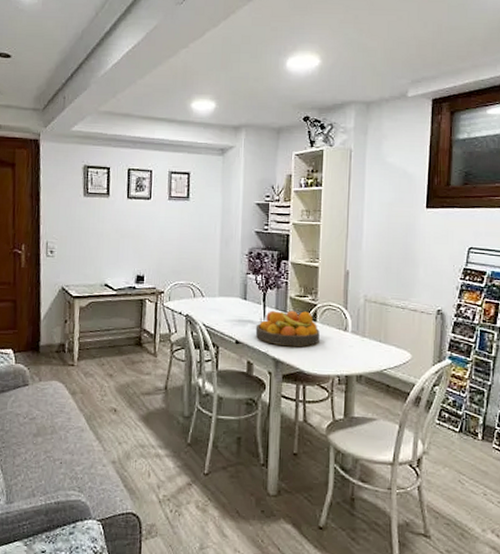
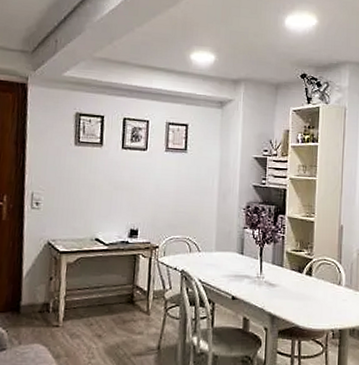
fruit bowl: present [255,310,320,348] -> none [252,265,315,302]

